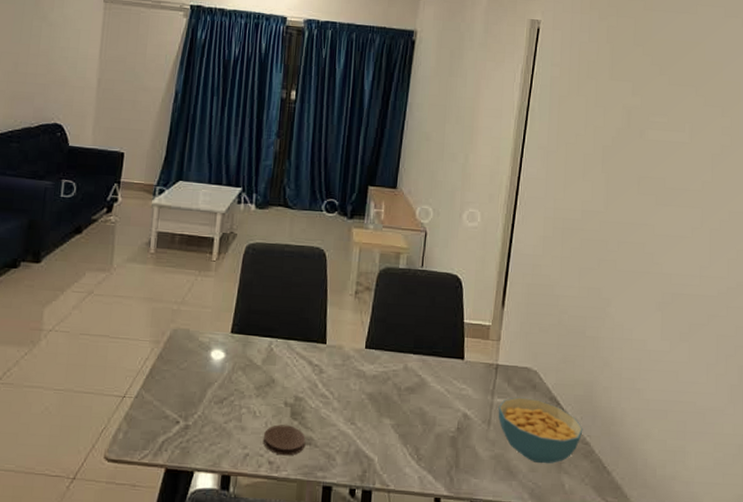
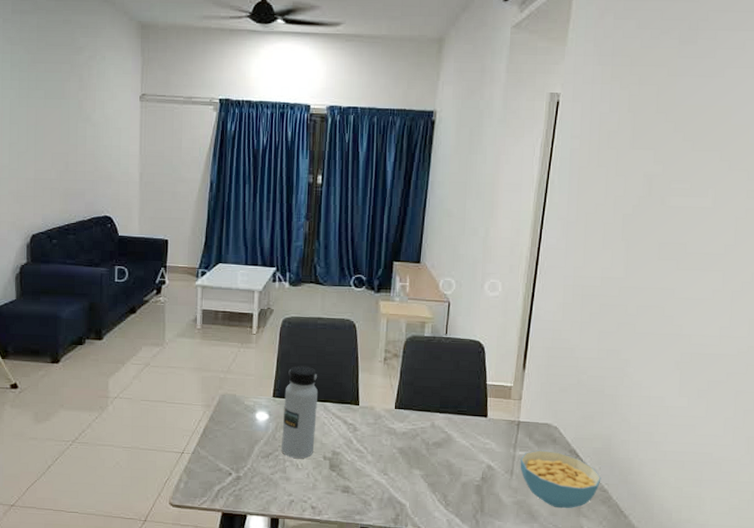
water bottle: none [238,297,281,405] -> present [281,365,318,458]
coaster: present [264,425,306,456] -> none [306,475,344,502]

